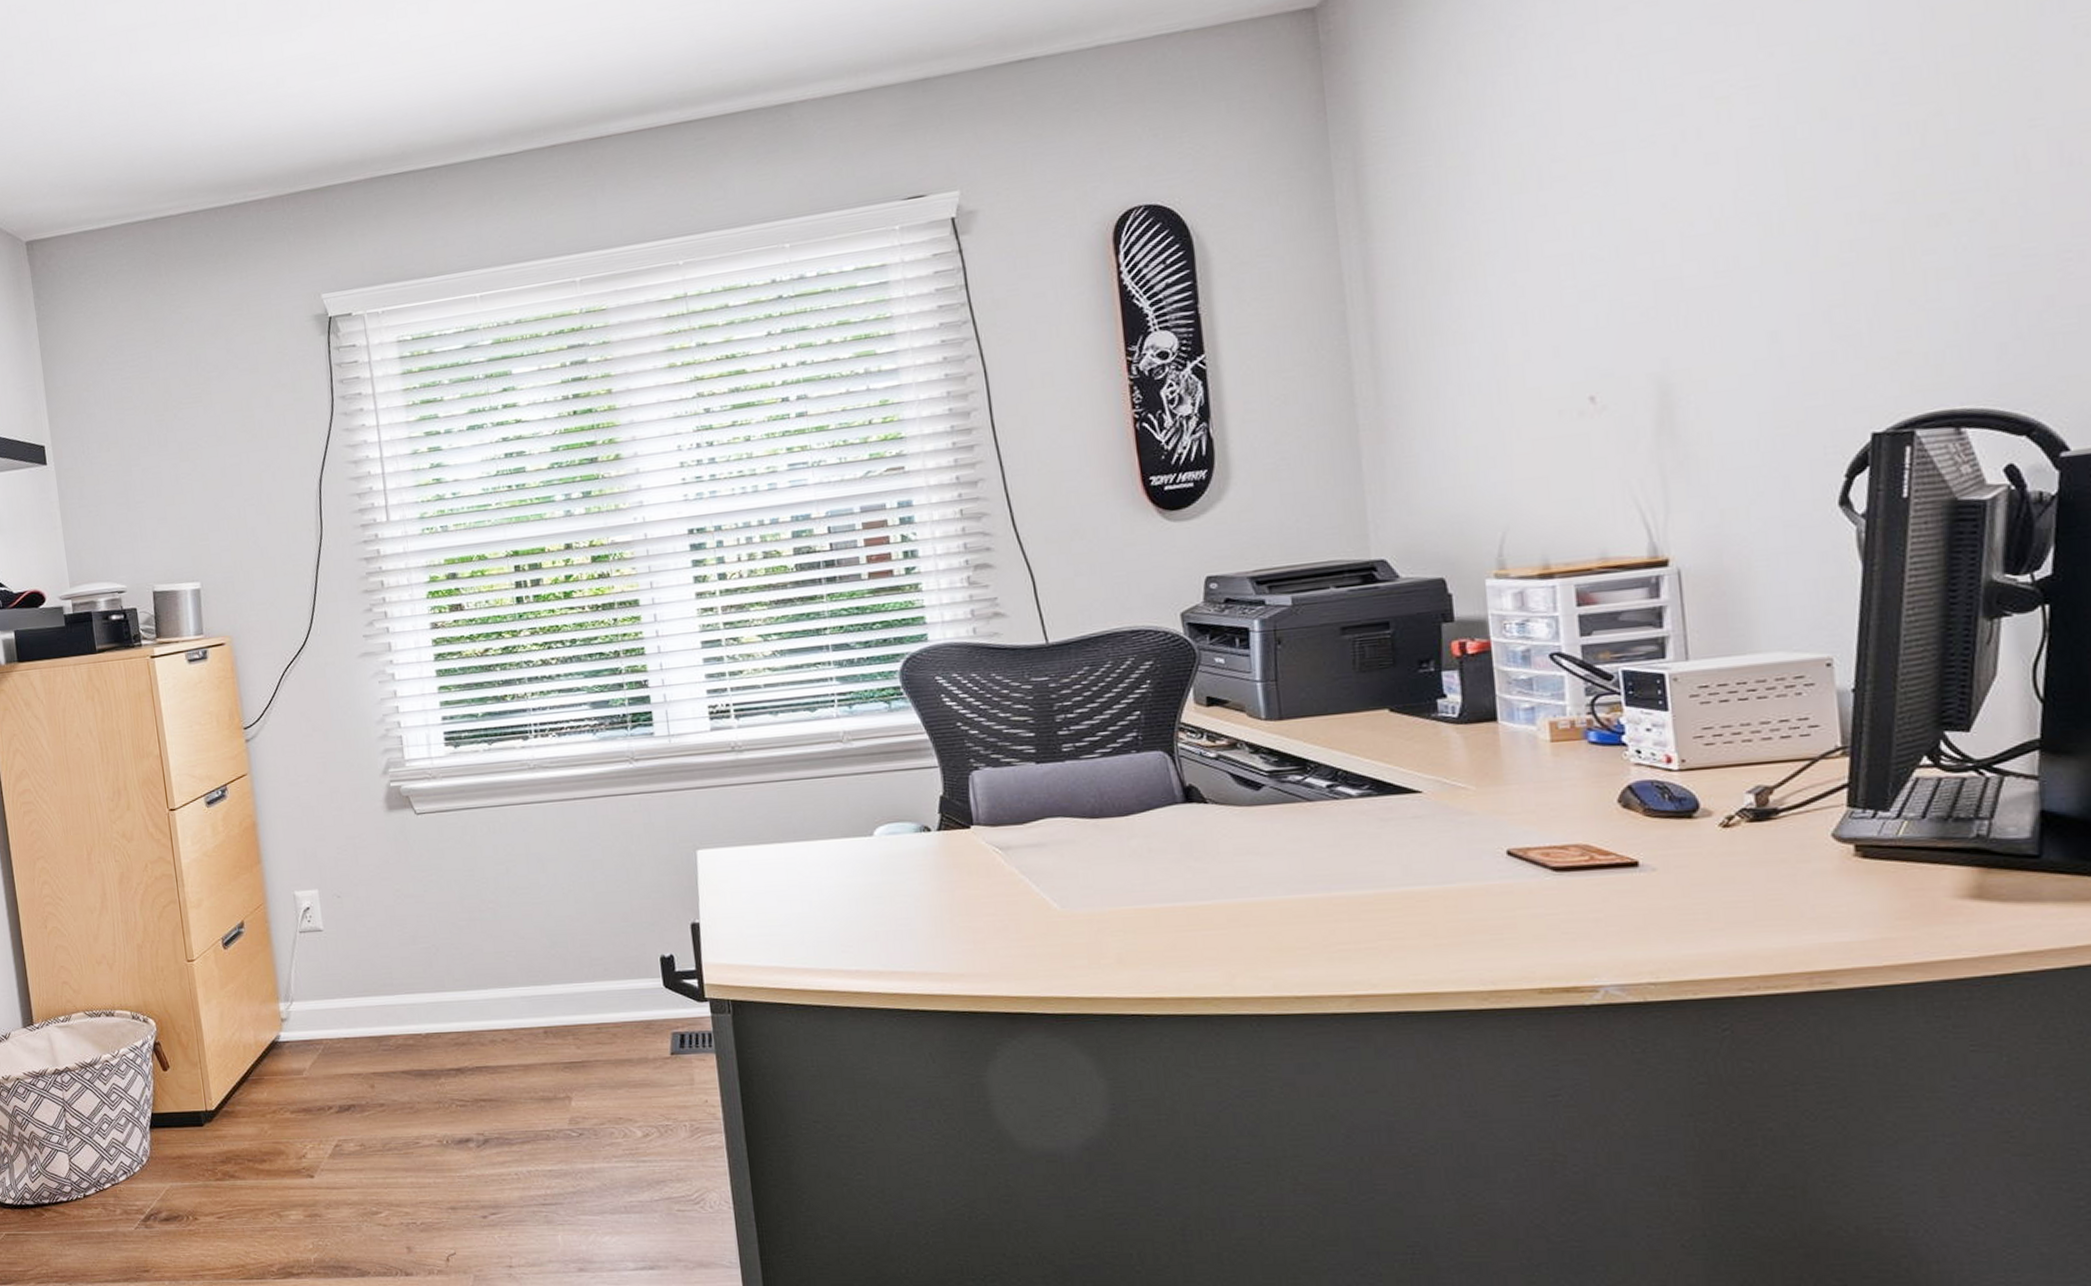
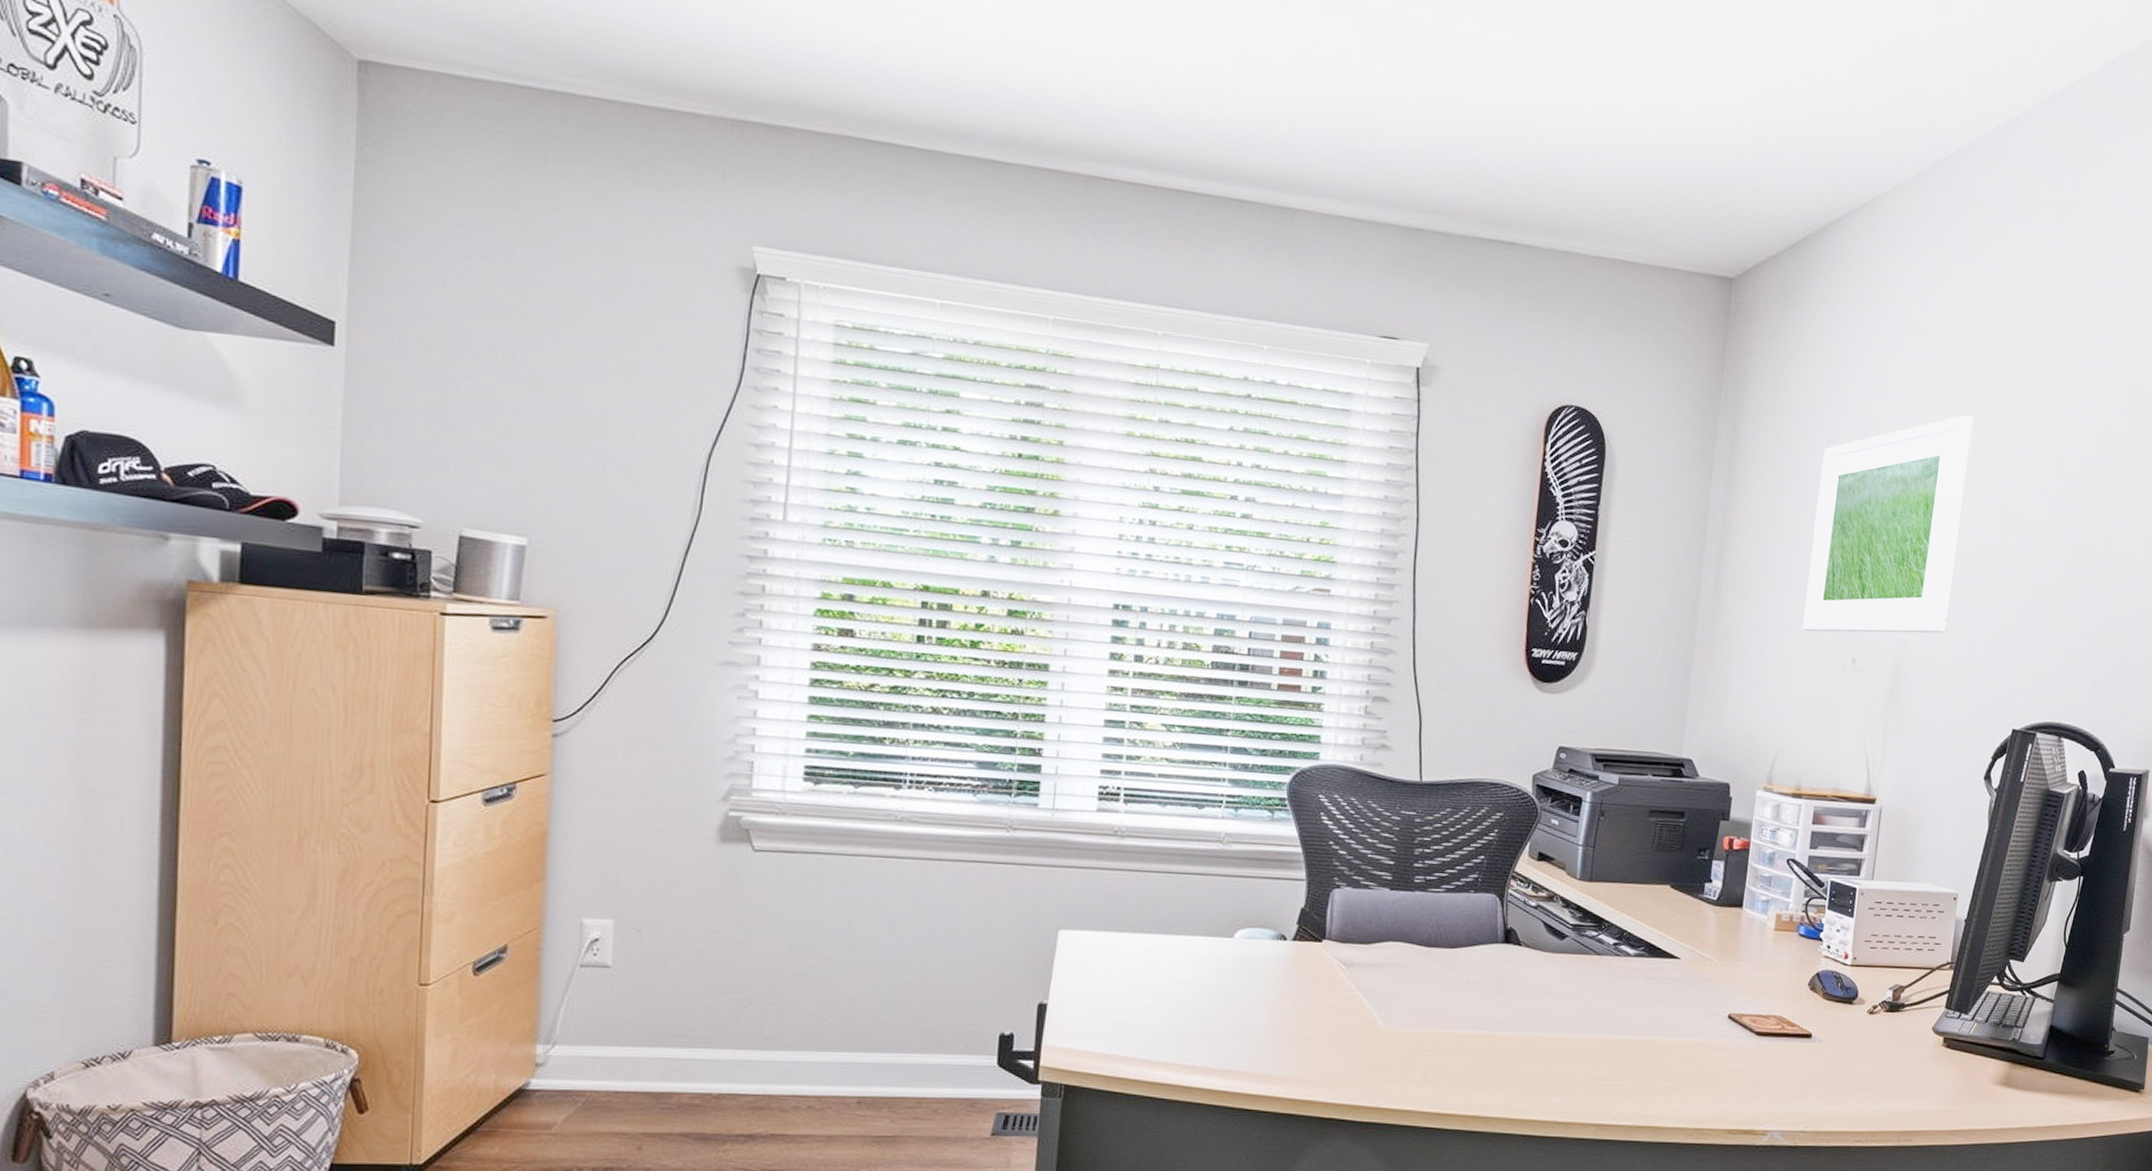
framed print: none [1487,61,1729,379] -> present [1802,414,1974,633]

